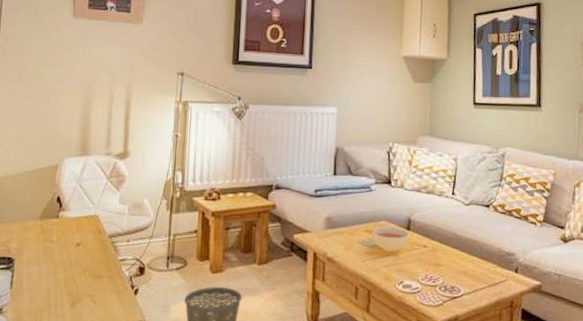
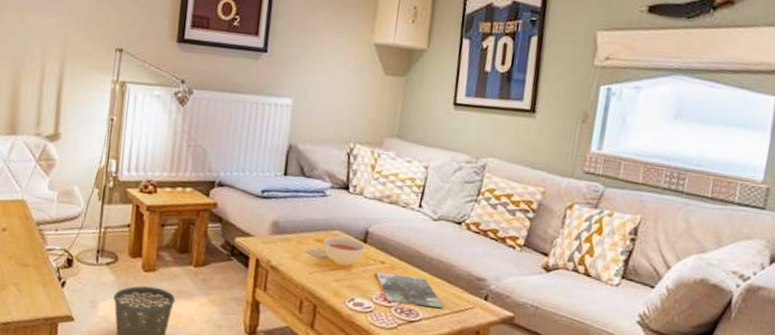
magazine: none [419,255,481,284] -> present [375,271,444,309]

